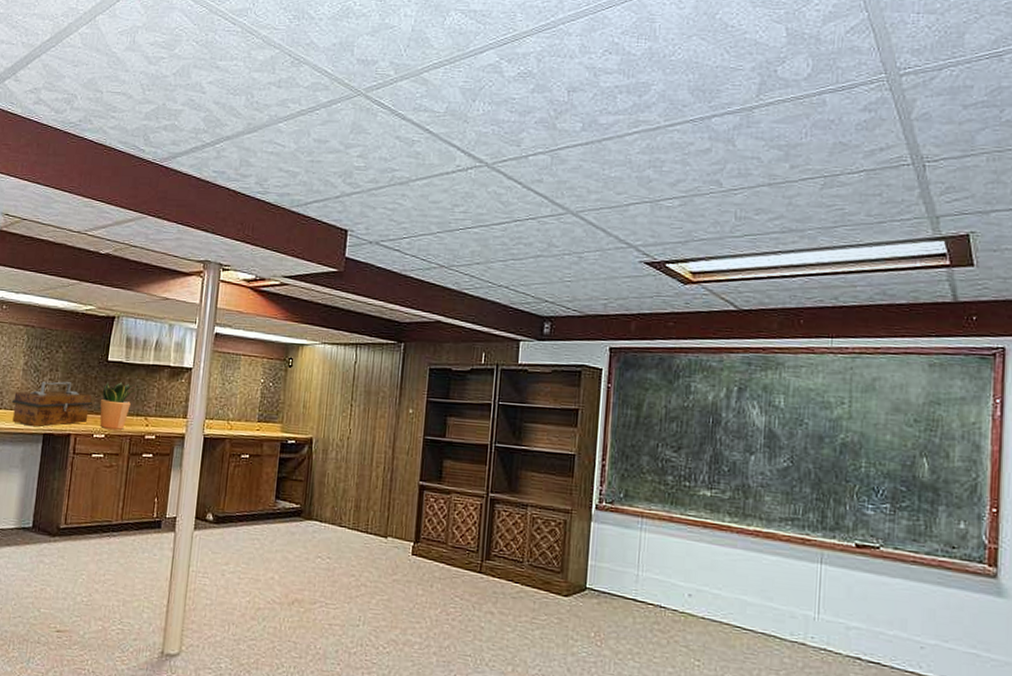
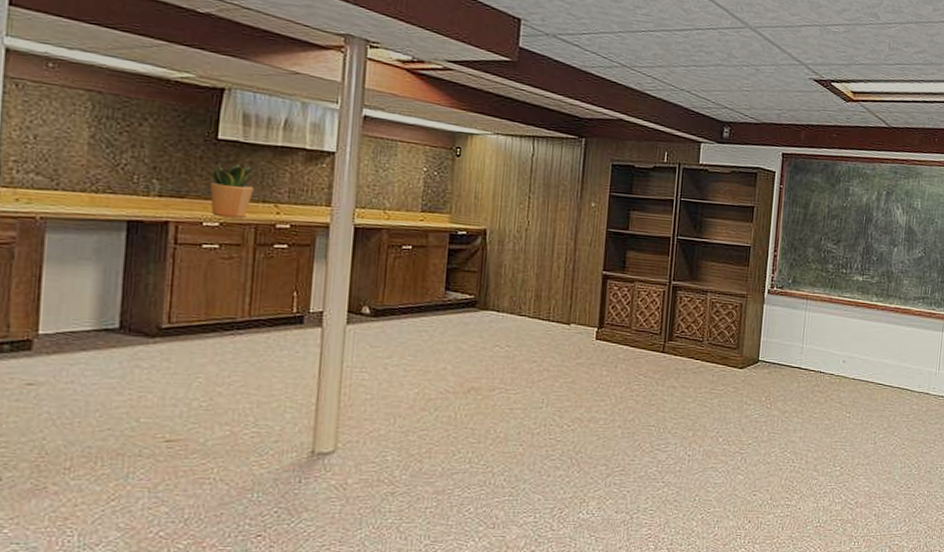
toolbox: present [11,381,92,427] -> none [73,159,198,213]

